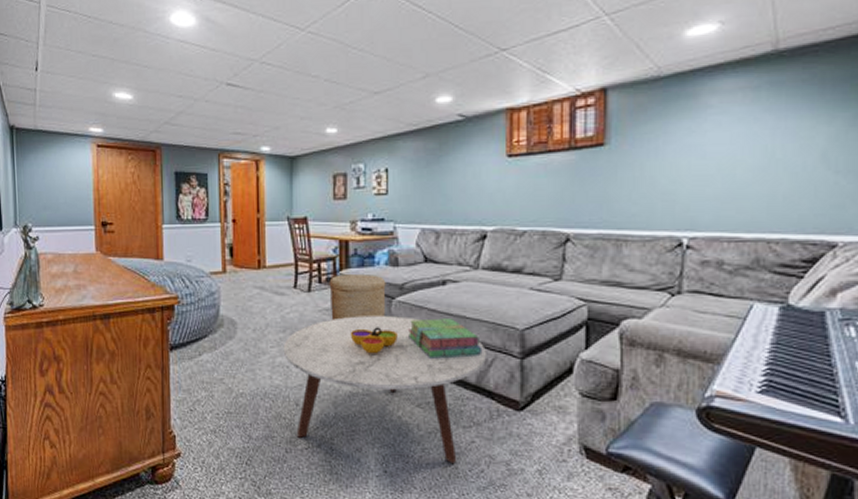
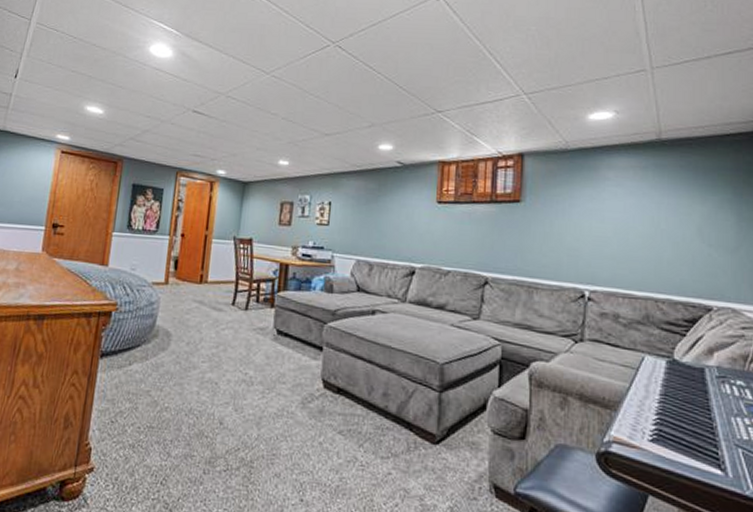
coffee table: present [283,316,486,463] -> none [213,337,408,495]
basket: present [329,275,386,320] -> none [264,296,320,341]
decorative bowl: present [350,327,398,354] -> none [280,350,326,377]
stack of books: present [407,318,483,359] -> none [335,345,405,387]

